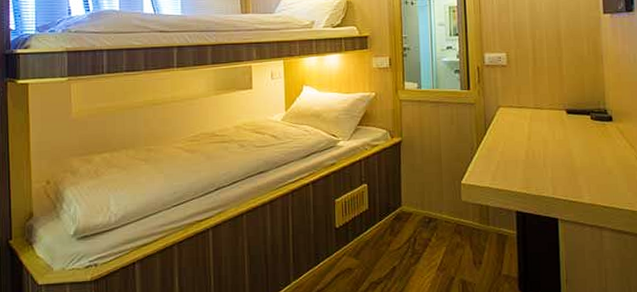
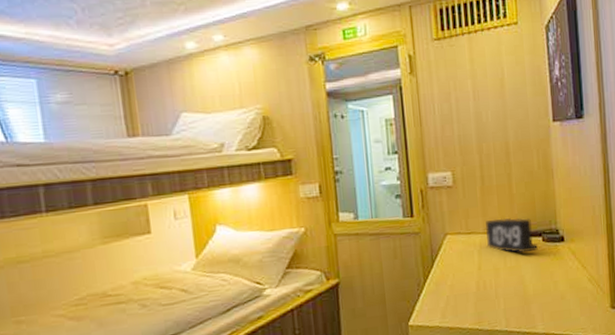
alarm clock: none [535,96,587,129] -> present [485,218,539,254]

